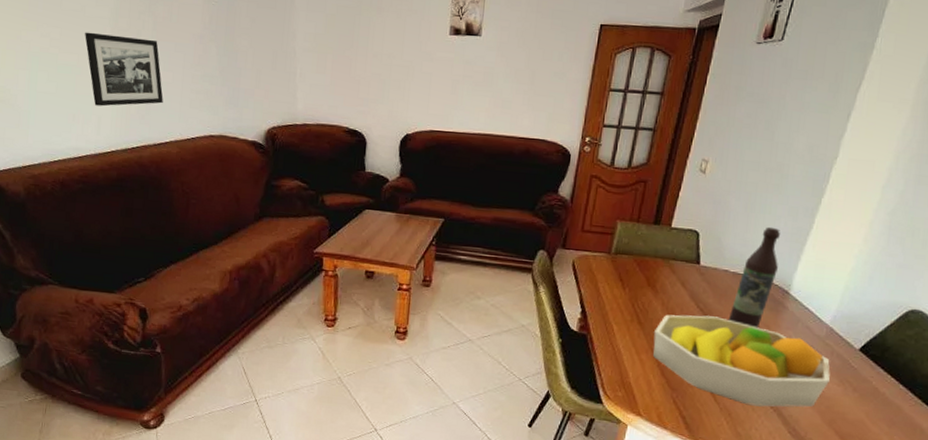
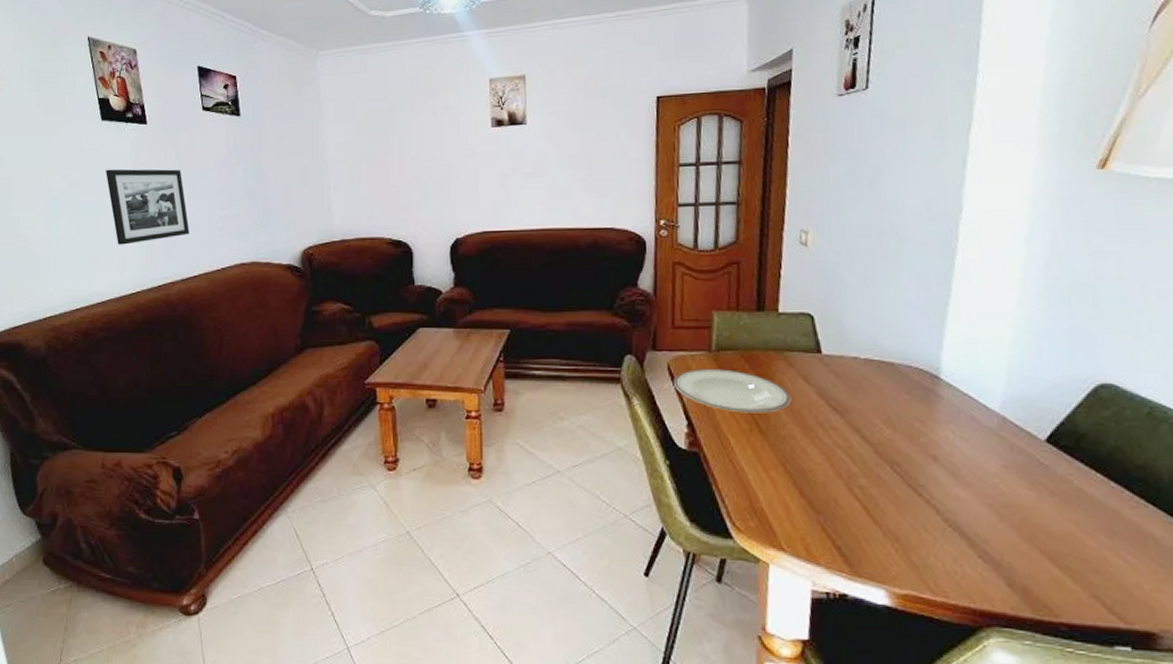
plate: none [575,267,669,309] -> present [674,368,791,413]
fruit bowl: present [653,314,830,407] -> none [781,415,1017,526]
wine bottle: present [728,226,780,329] -> none [869,300,919,425]

